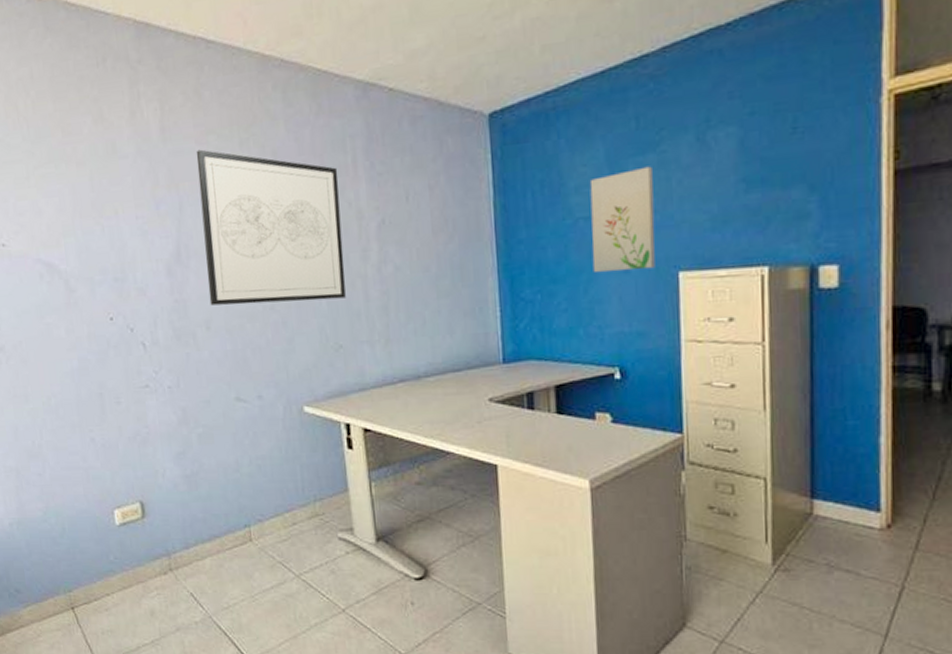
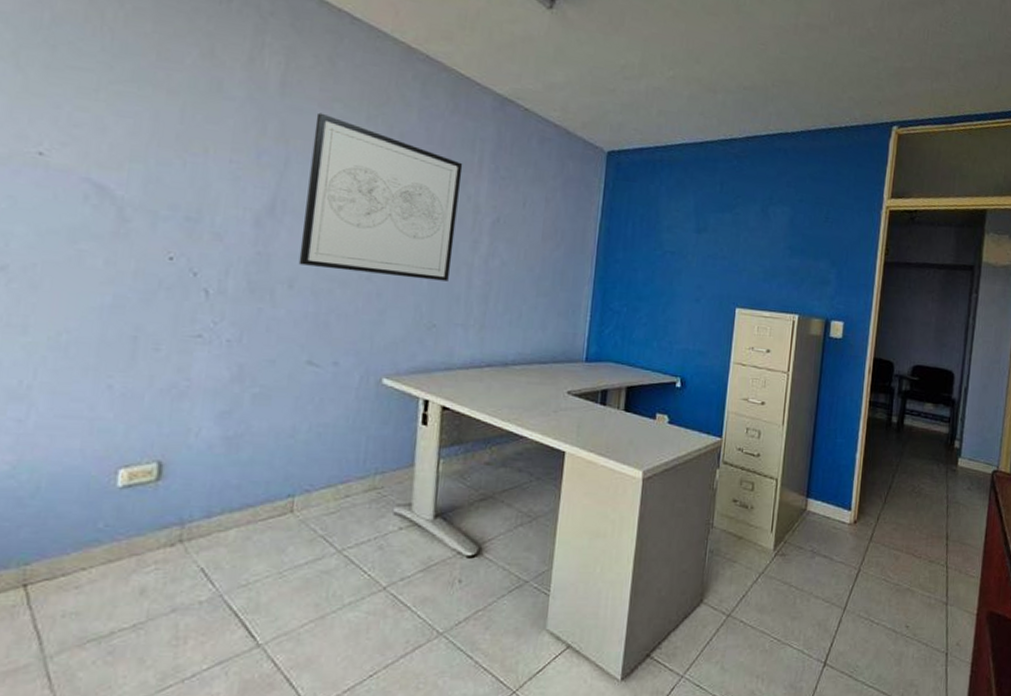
wall art: present [589,166,655,273] -> none [672,222,727,302]

